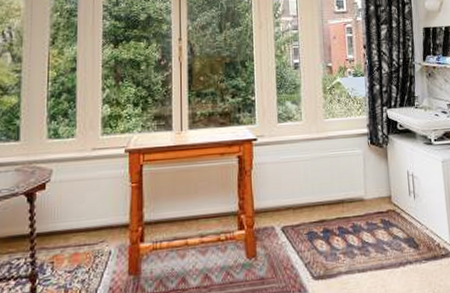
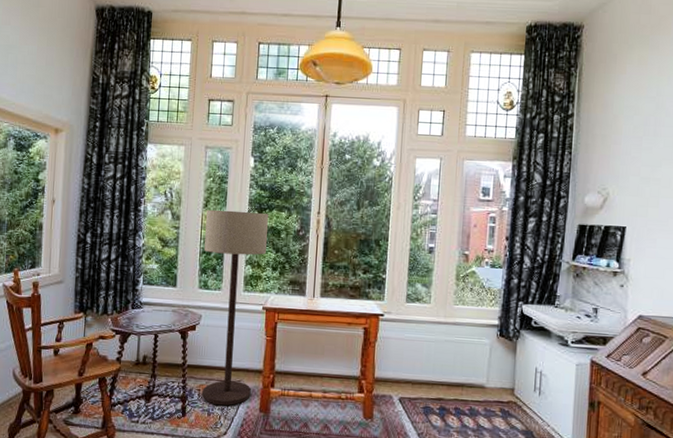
floor lamp: none [53,45,125,278] -> present [201,209,268,406]

